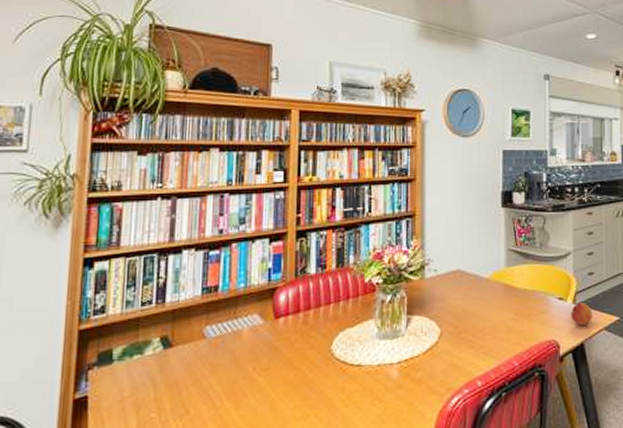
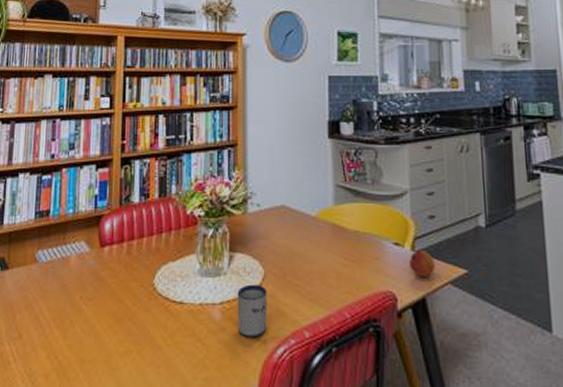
mug: none [414,343,443,392] -> present [237,284,267,338]

